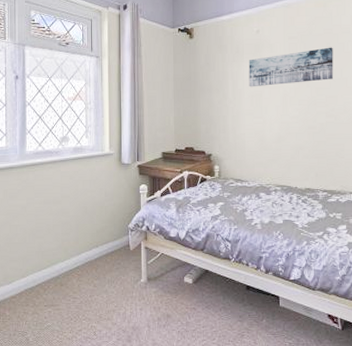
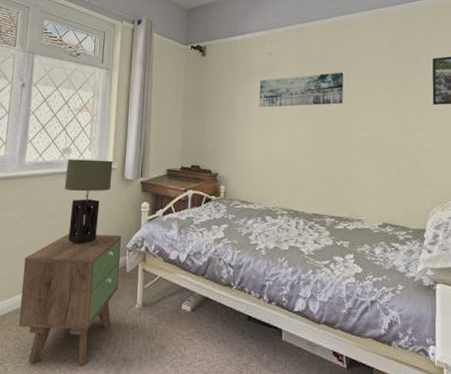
nightstand: none [34,217,124,334] -> present [18,234,122,365]
table lamp: none [65,146,110,226] -> present [64,159,113,244]

